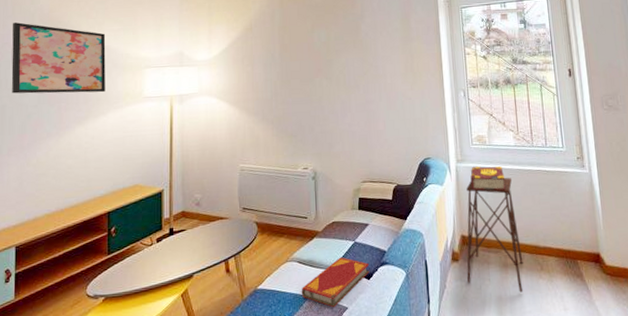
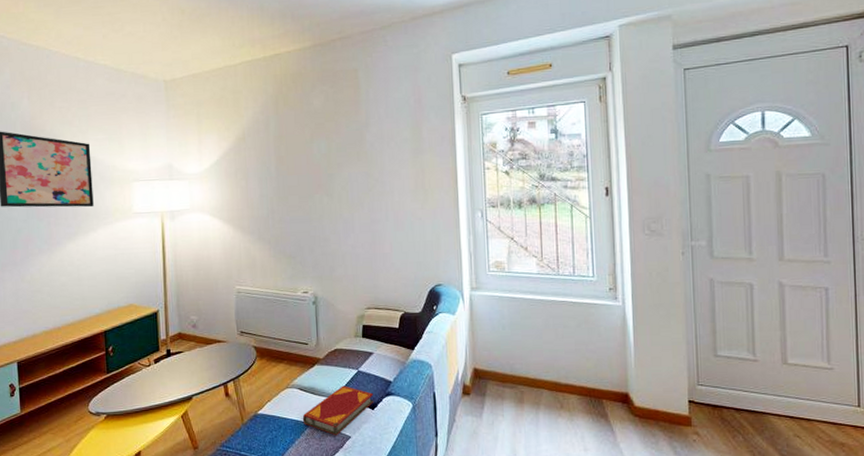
side table: present [466,178,523,292] -> none [478,309,541,430]
book: present [470,166,506,191] -> none [486,294,526,322]

